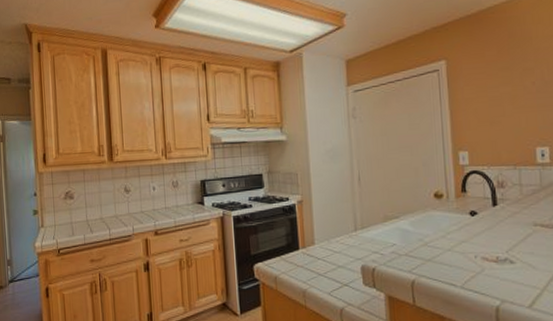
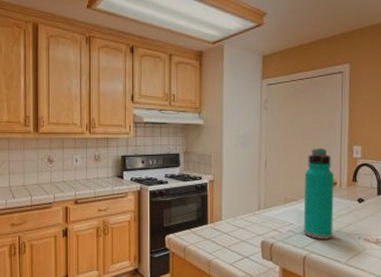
water bottle: none [404,157,444,260] -> present [304,148,334,239]

